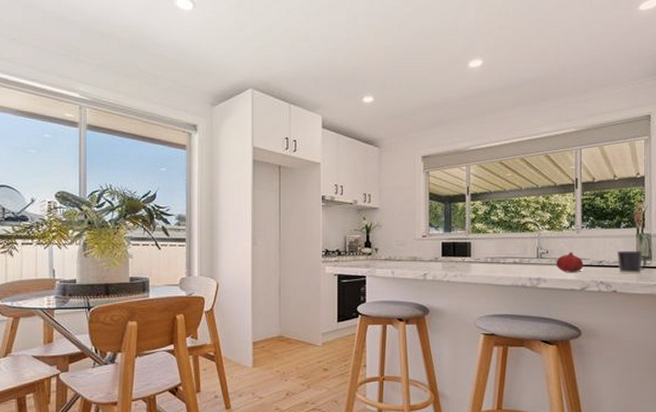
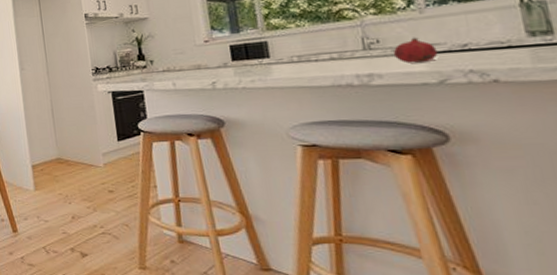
mug: present [617,250,646,275] -> none [490,24,546,58]

